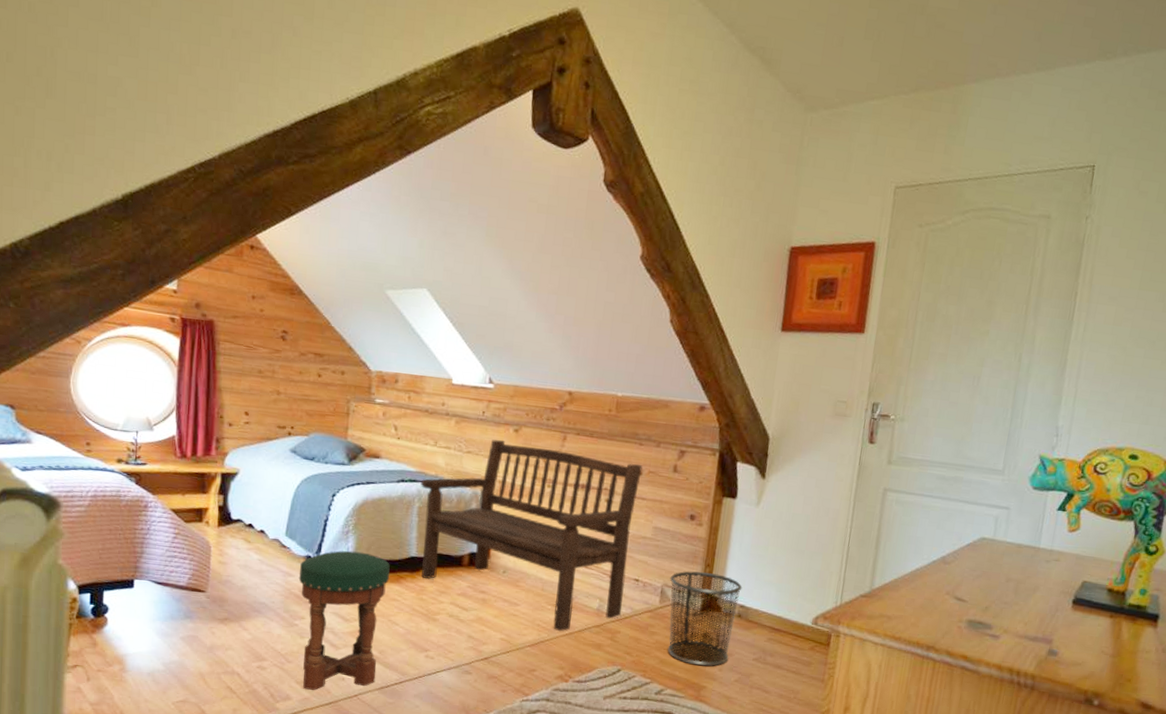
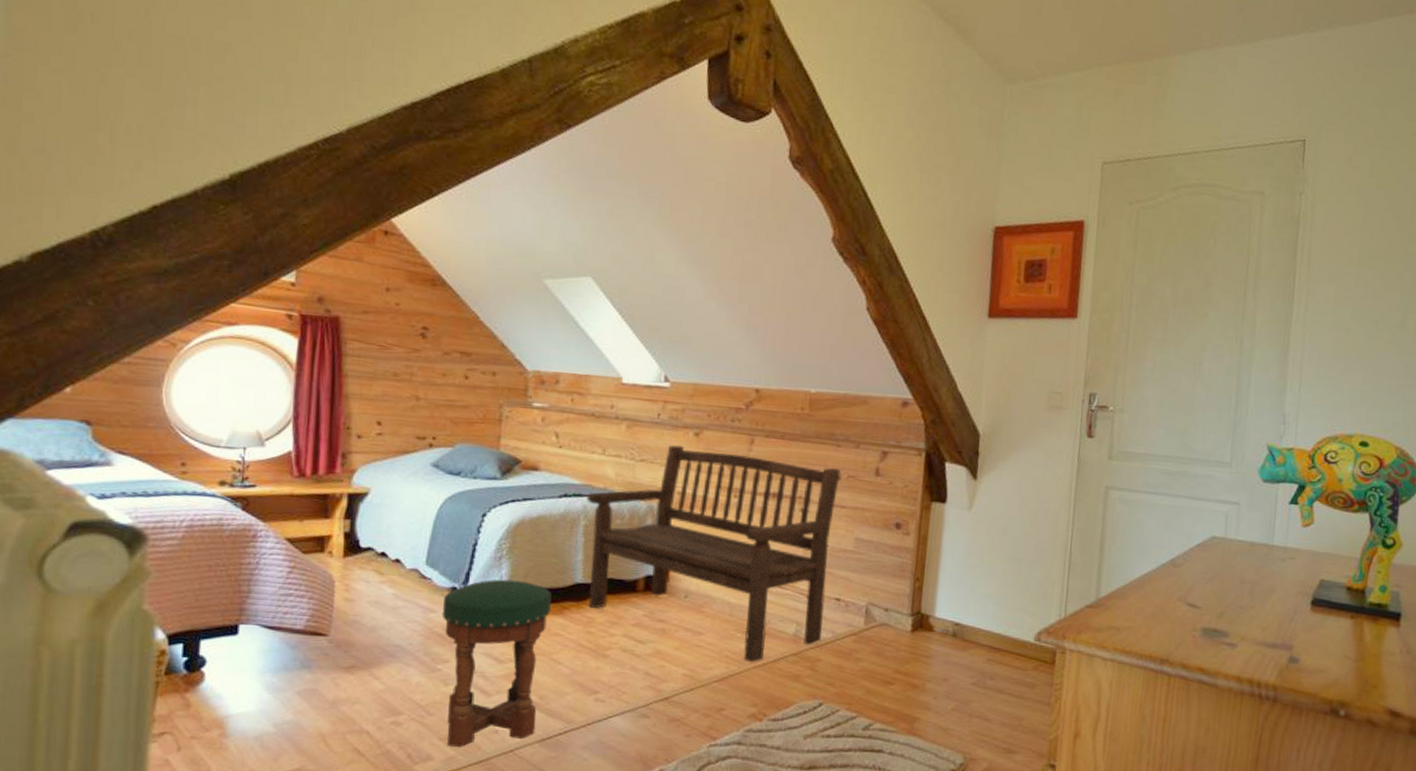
trash can: present [667,571,743,667] -> none [874,586,957,695]

